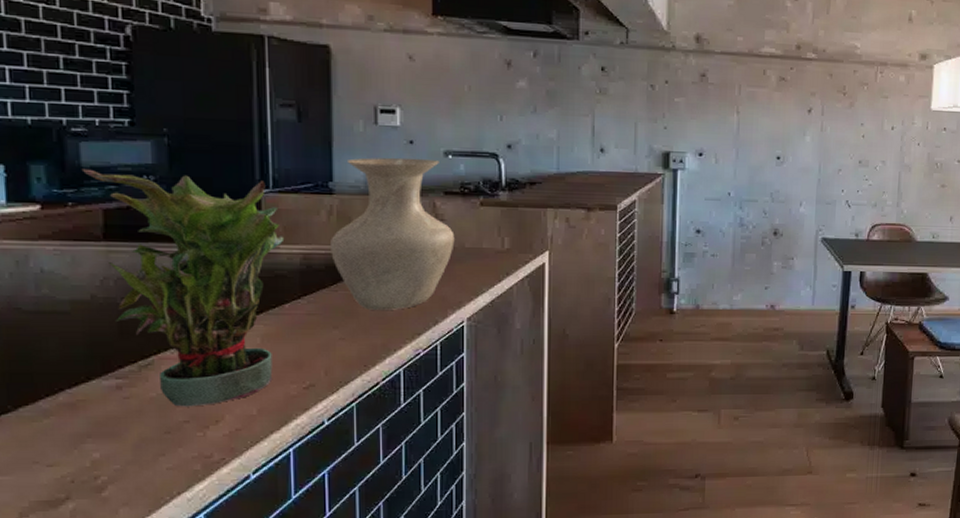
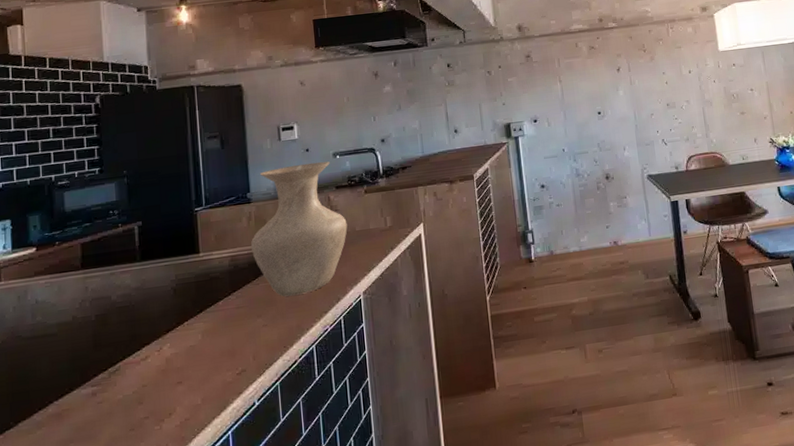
potted plant: present [81,168,285,407] -> none [65,201,216,405]

